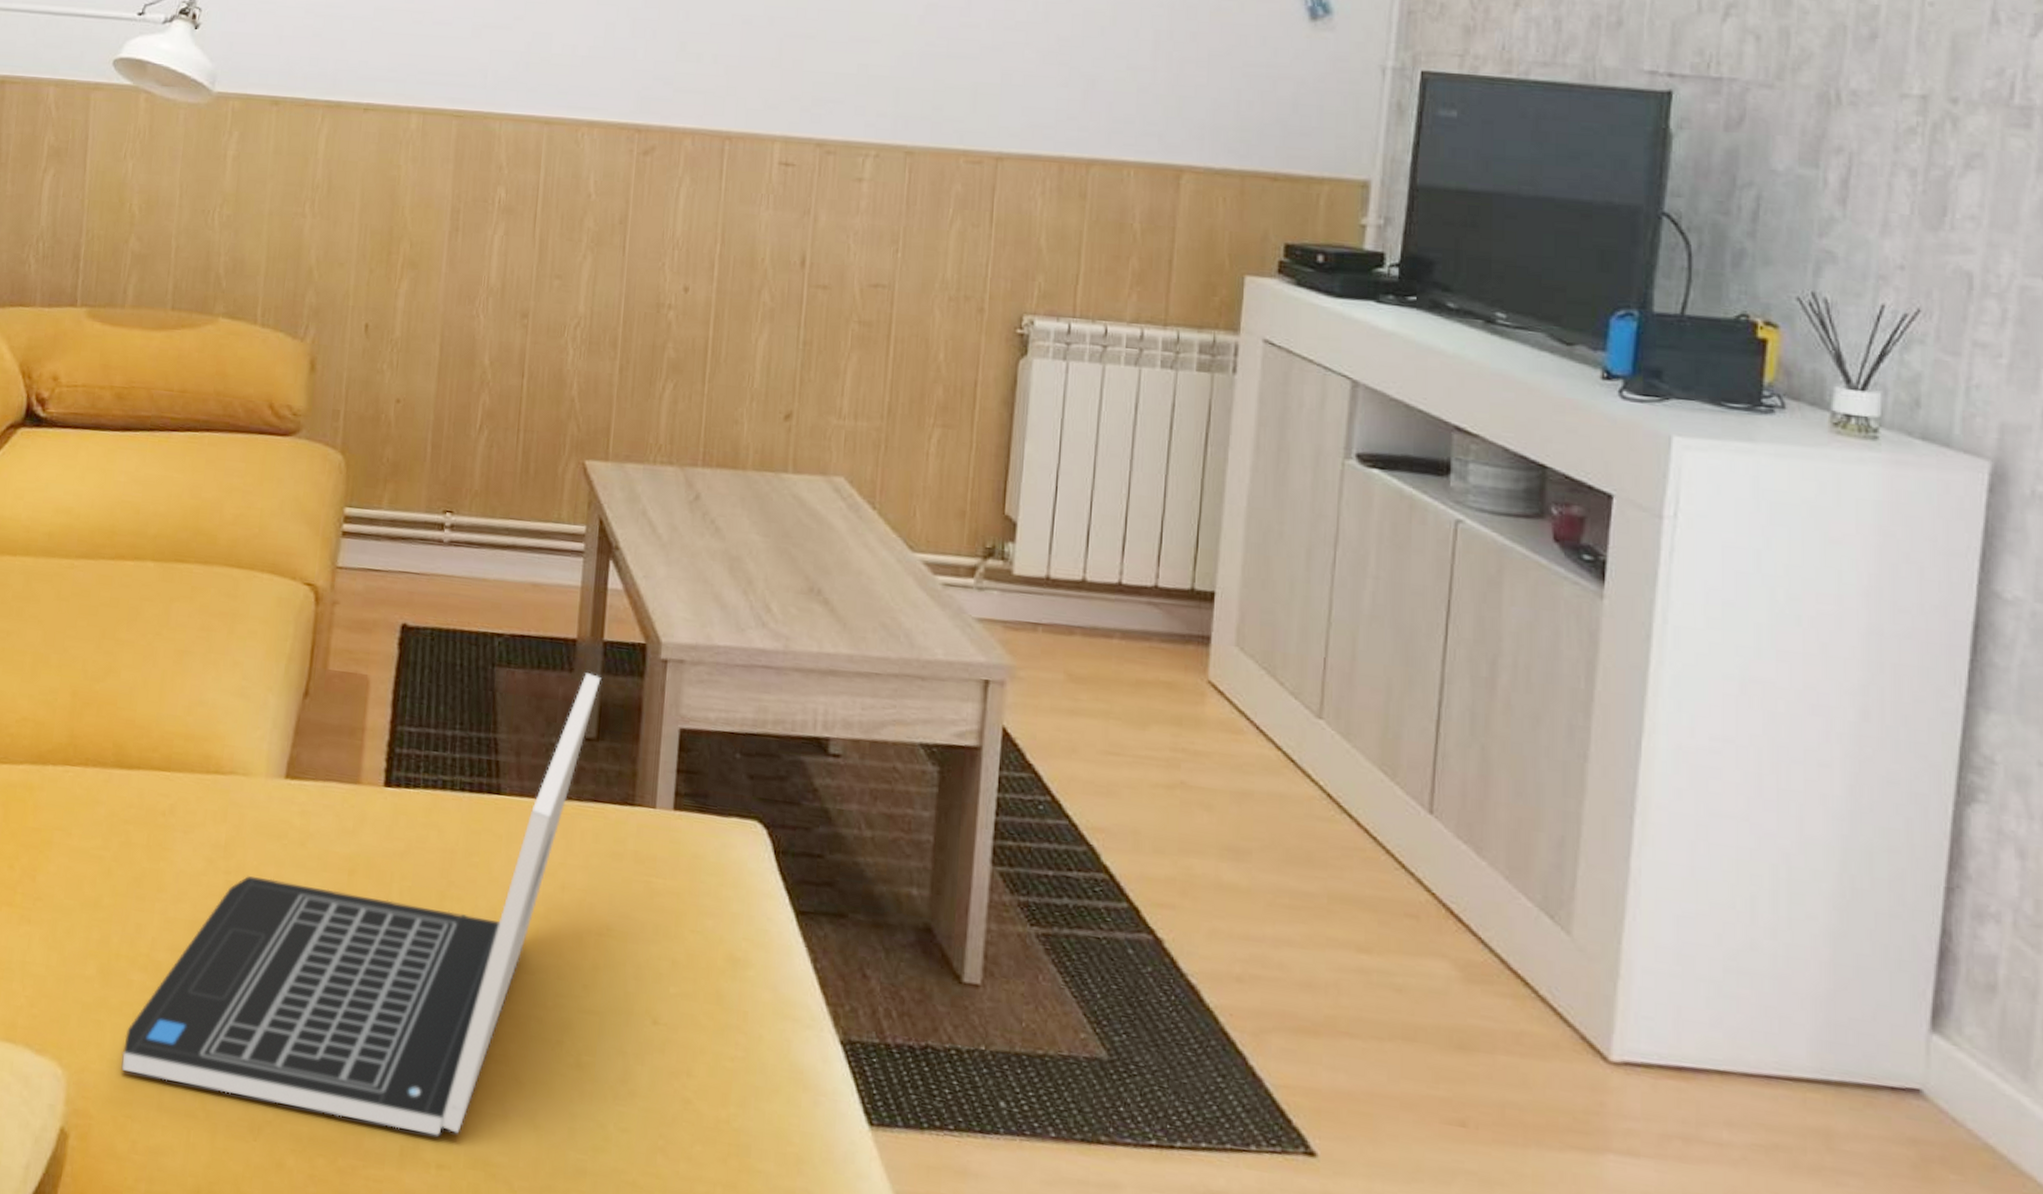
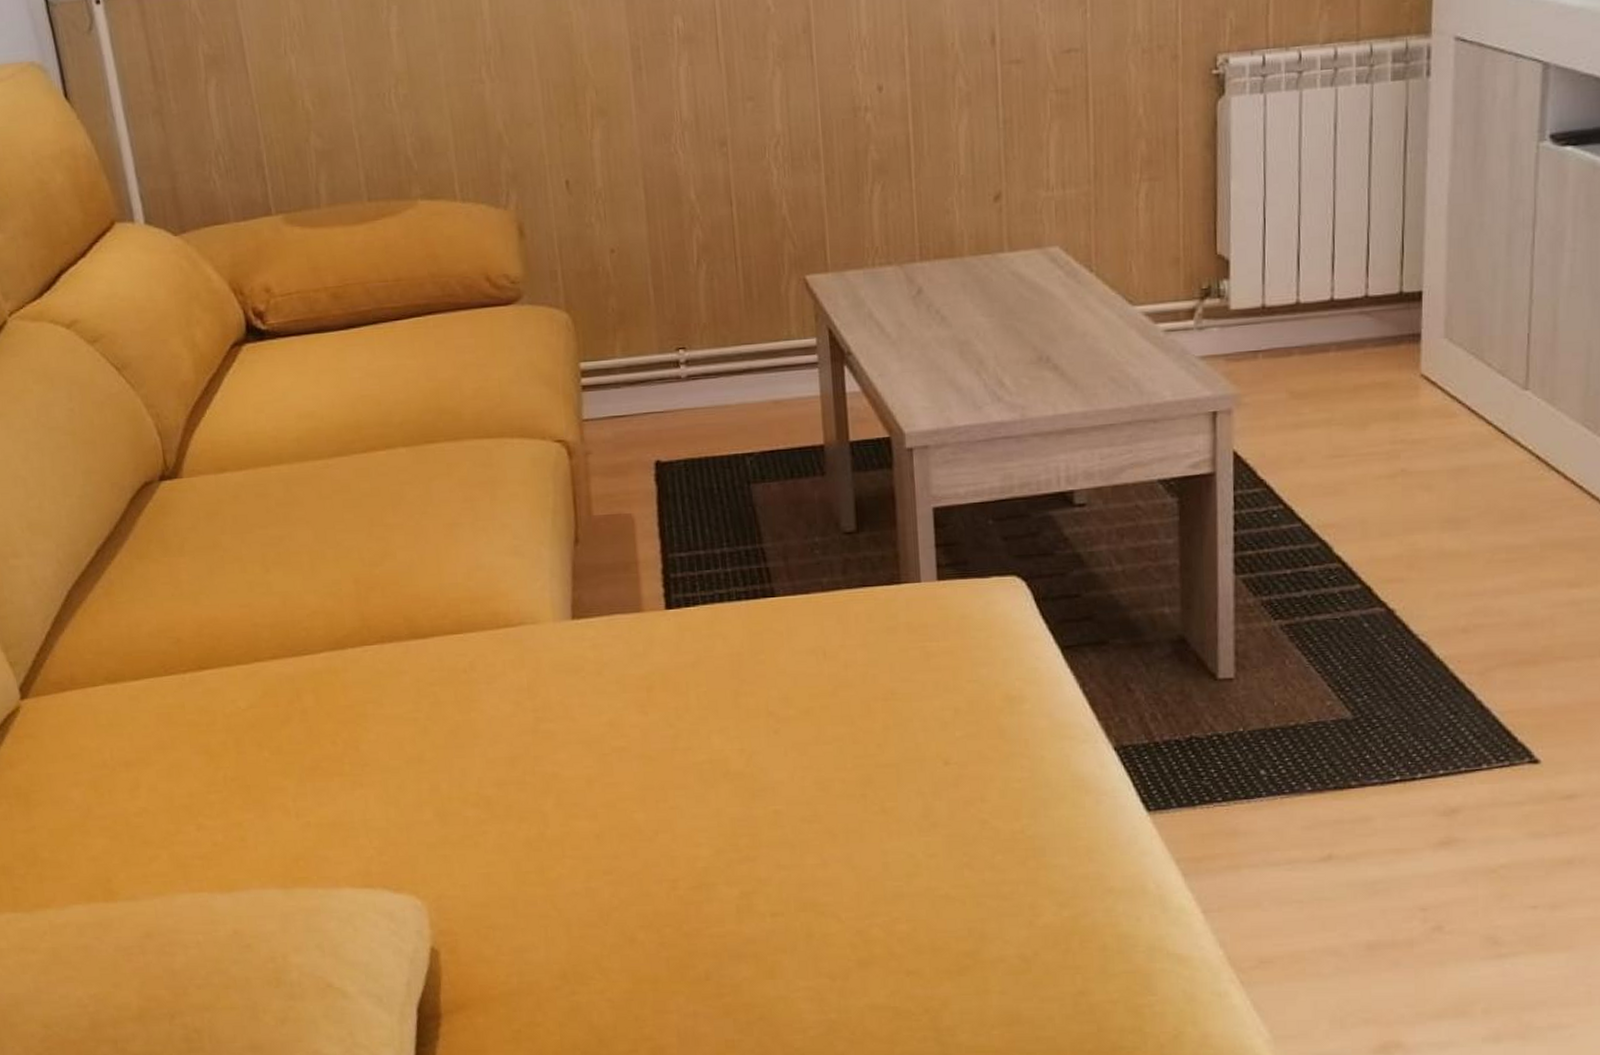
laptop: present [121,673,601,1137] -> none [471,473,853,893]

